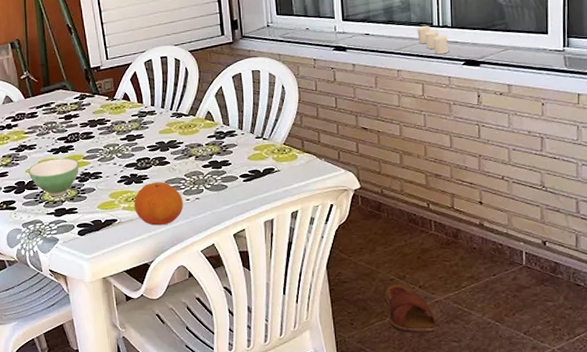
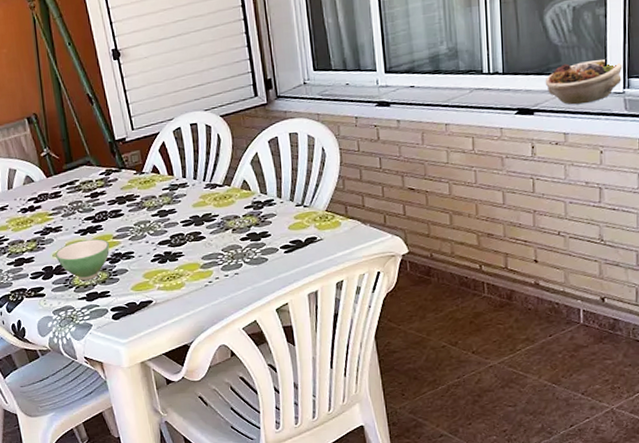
fruit: present [134,182,183,226] -> none [169,258,222,305]
sandal: present [385,284,436,333] -> none [437,350,491,401]
candle: present [417,25,450,54] -> none [465,73,501,104]
succulent planter: none [490,20,563,60] -> present [545,60,623,105]

